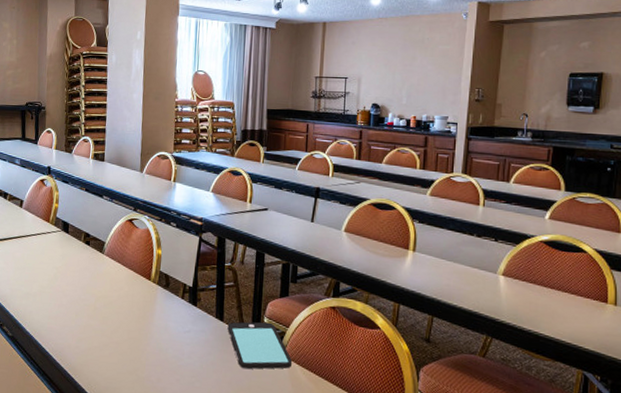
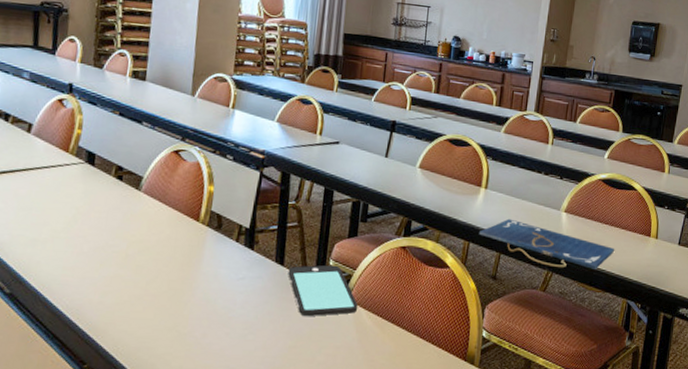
shopping bag: none [408,281,564,336] -> present [478,218,615,269]

